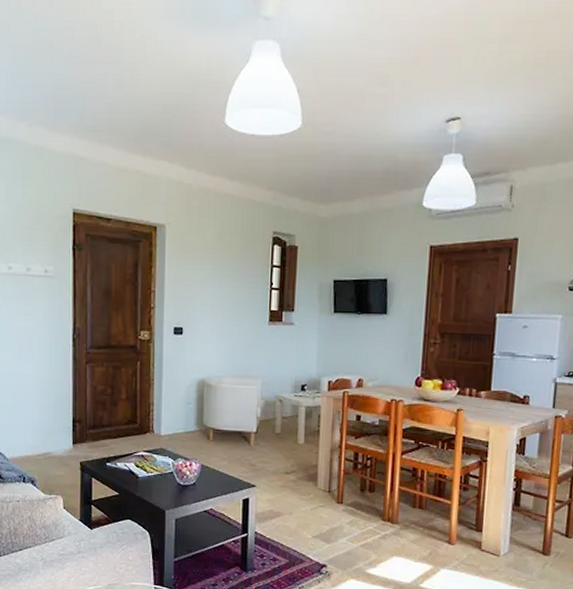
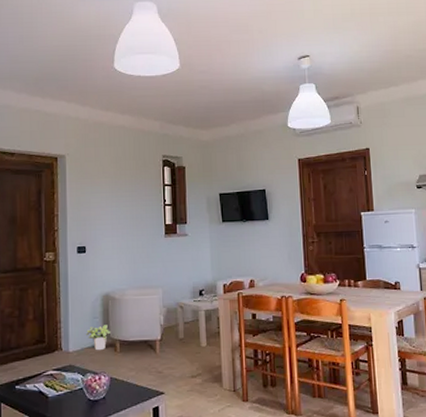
potted plant: none [179,411,204,437] -> present [86,325,110,351]

